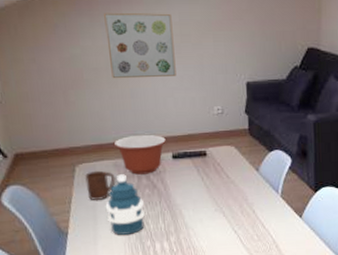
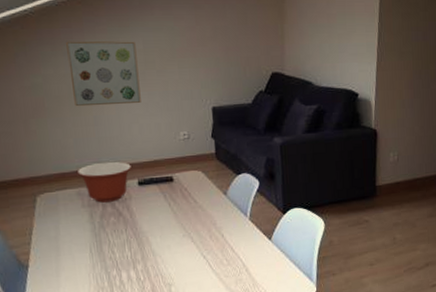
cup: present [85,170,116,201] -> none [47,199,80,232]
water bottle: present [106,174,145,236] -> none [69,203,110,266]

